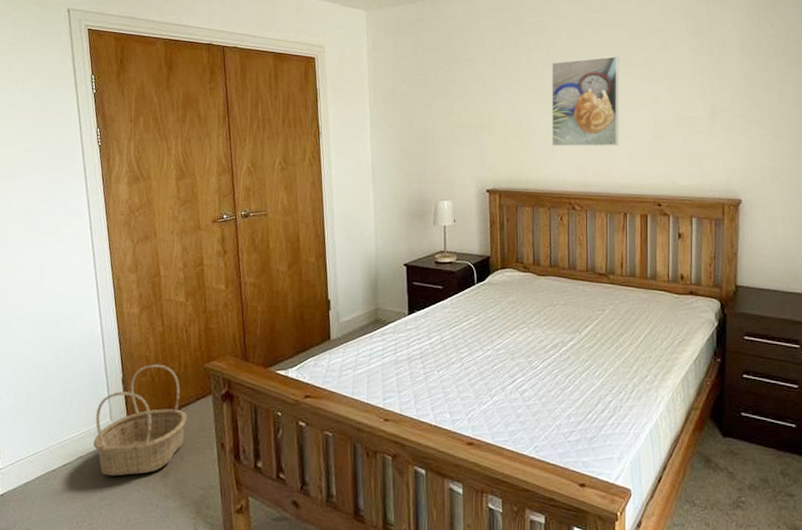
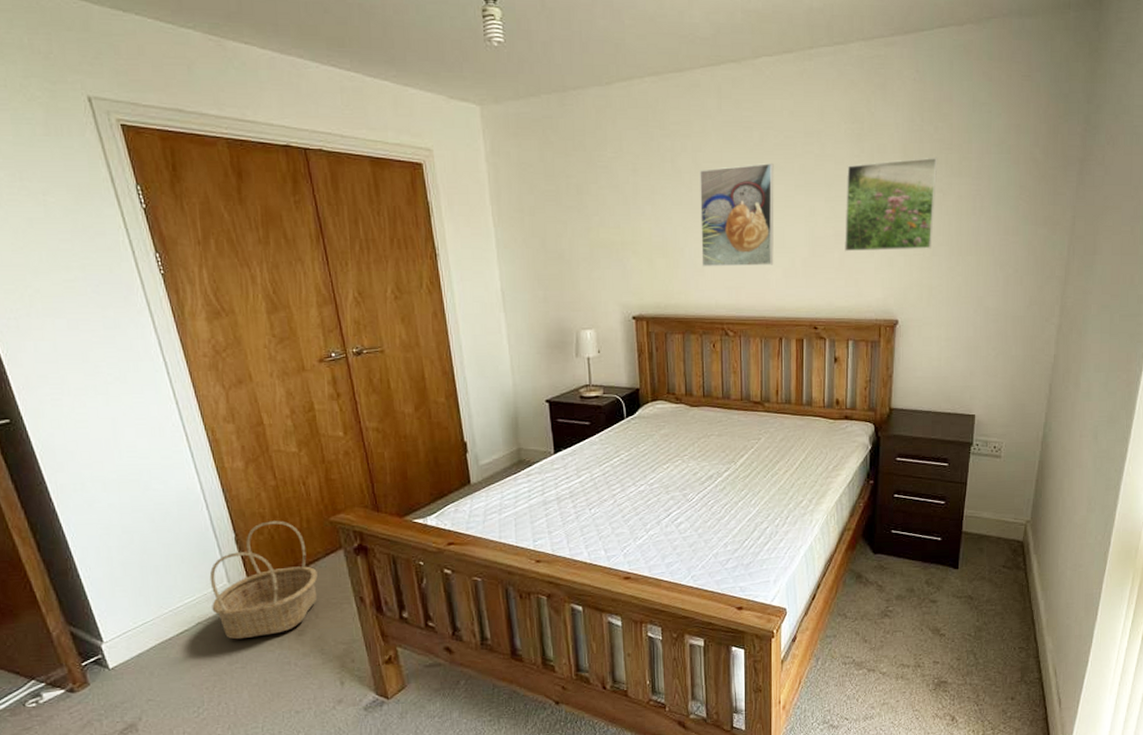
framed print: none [687,50,776,135] -> present [845,157,938,252]

